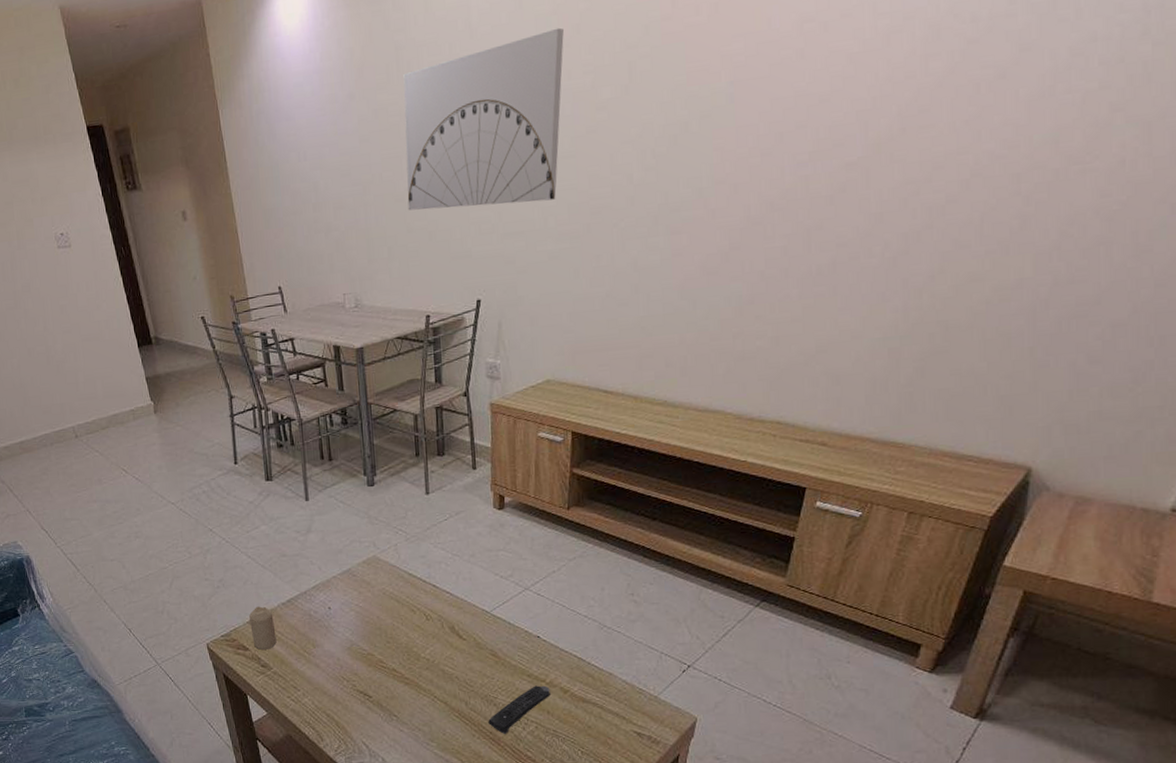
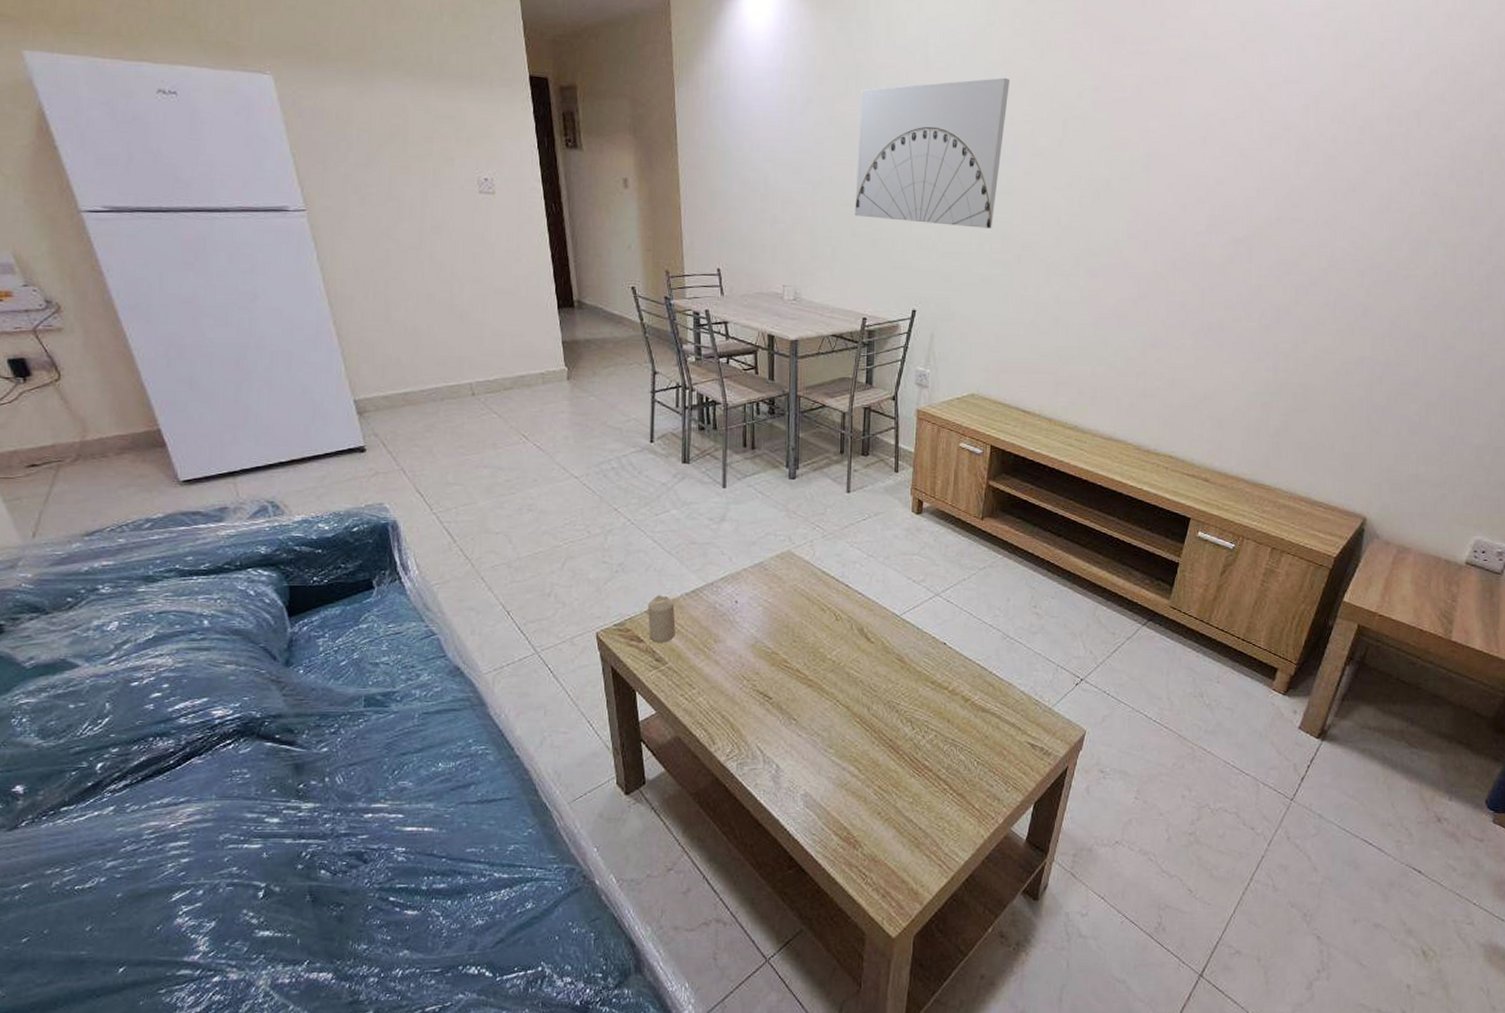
remote control: present [488,685,550,734] -> none [889,693,952,742]

